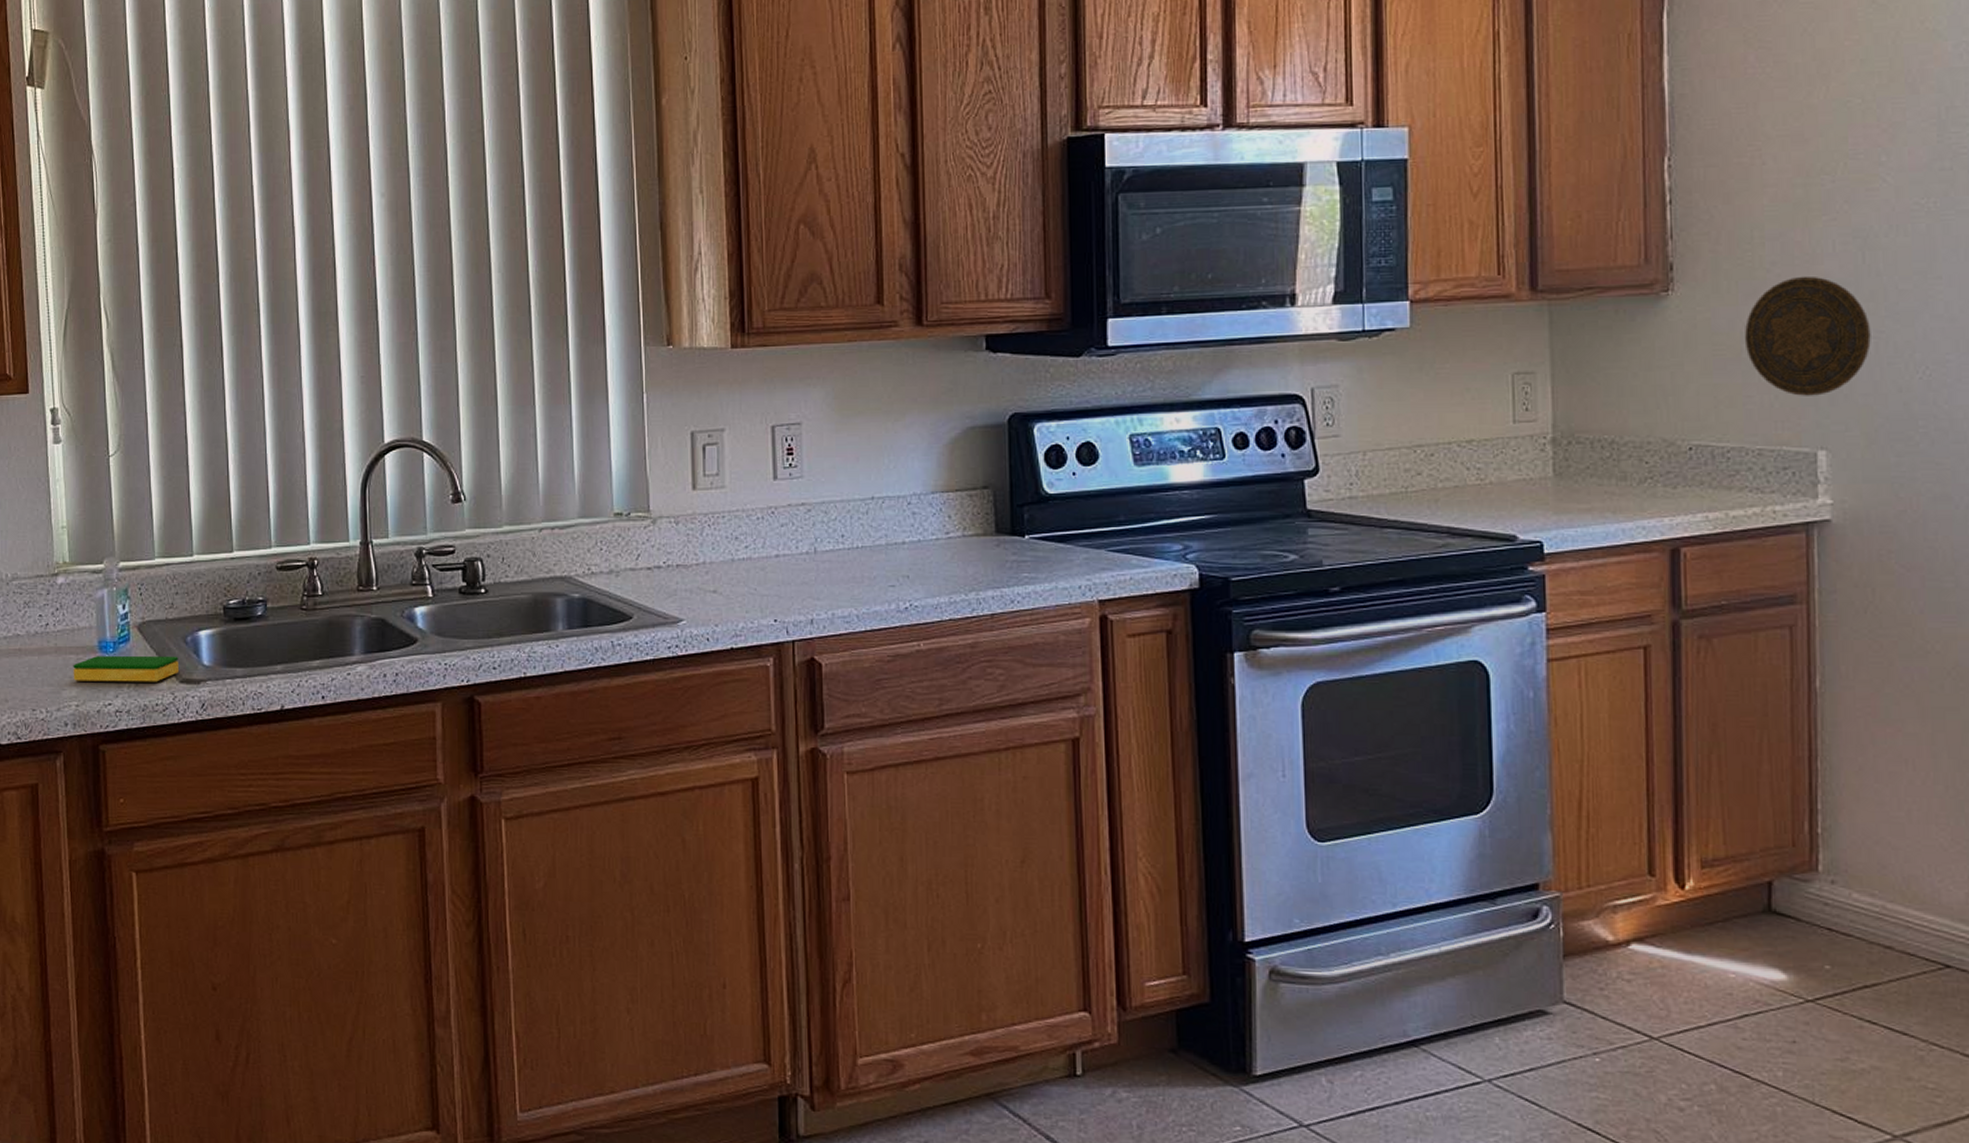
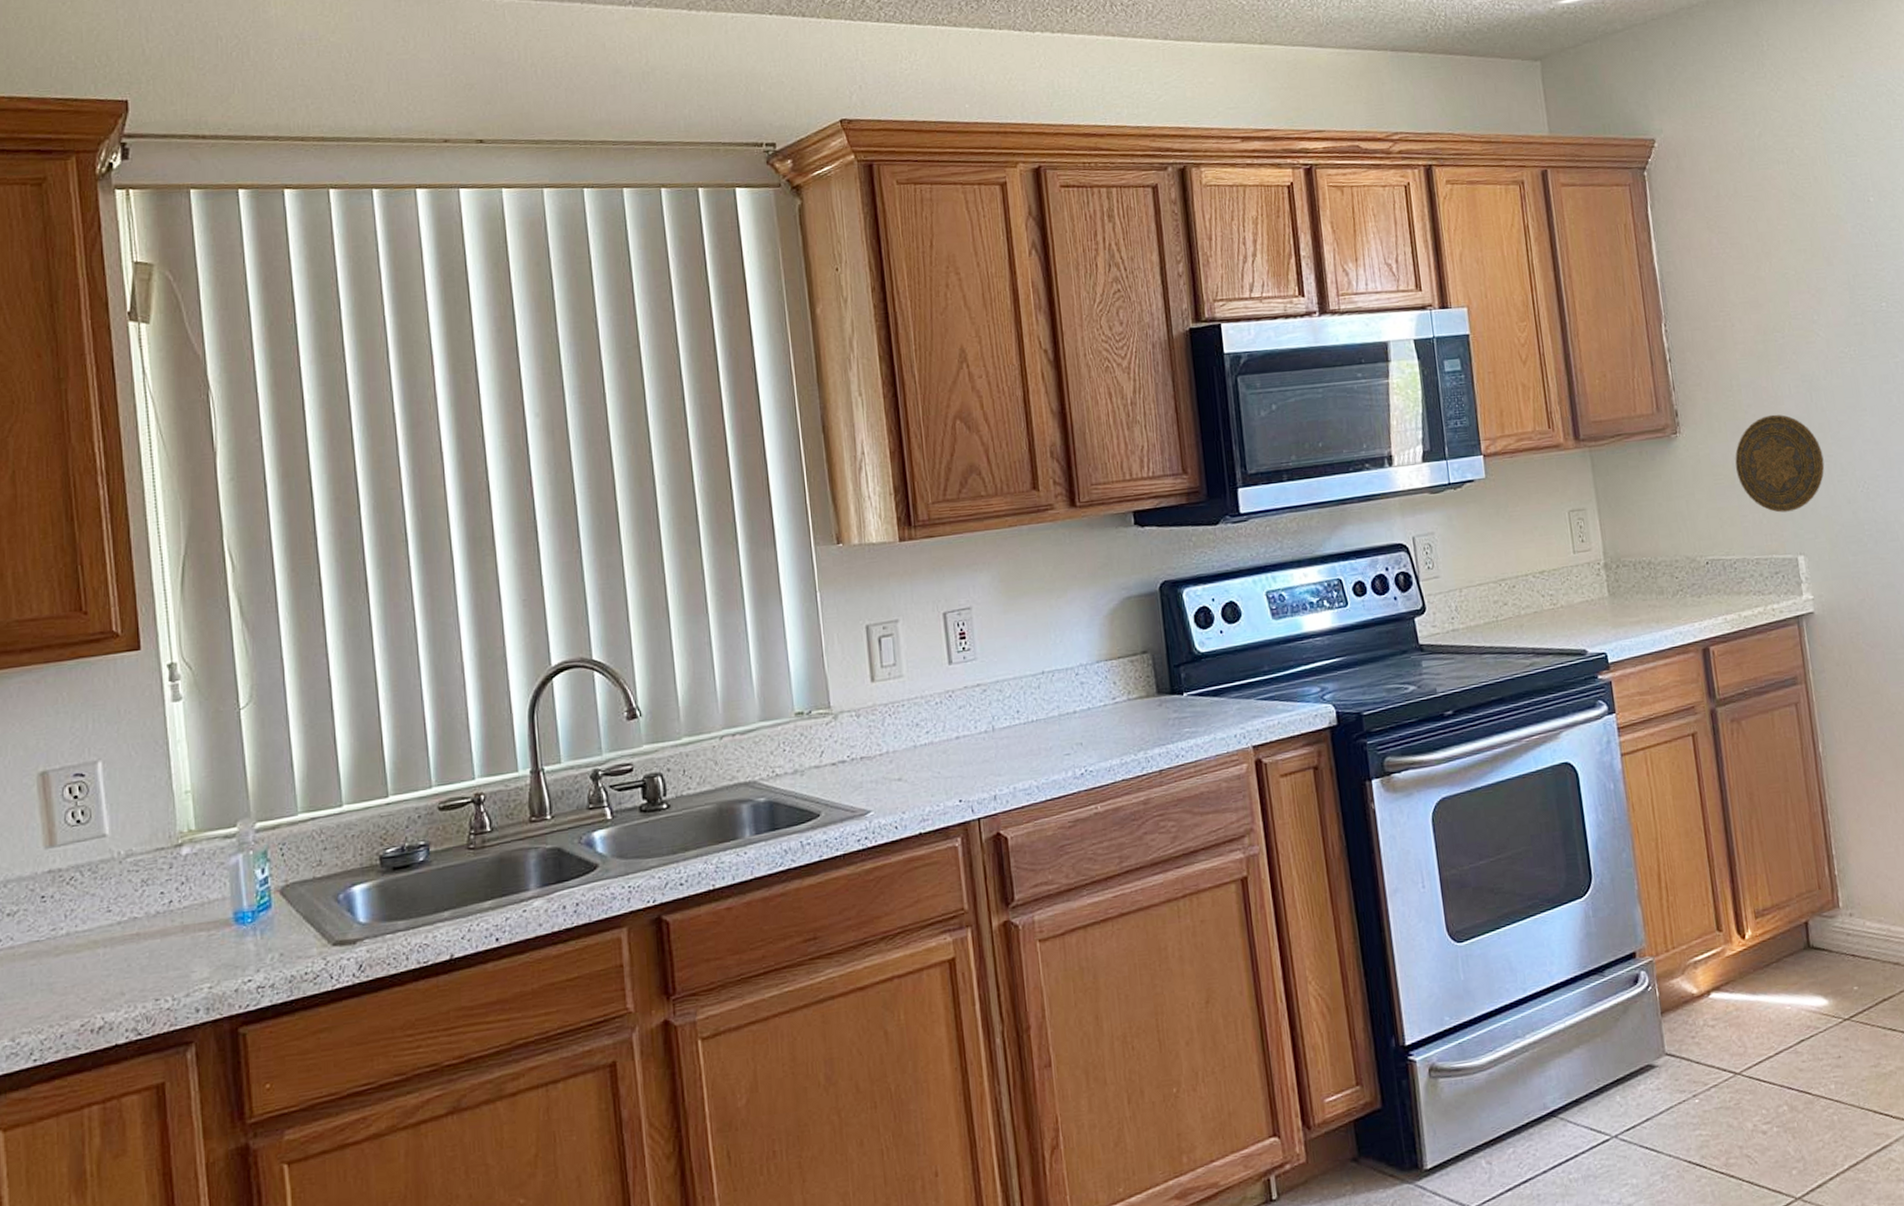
dish sponge: present [73,655,179,682] -> none [204,917,330,961]

